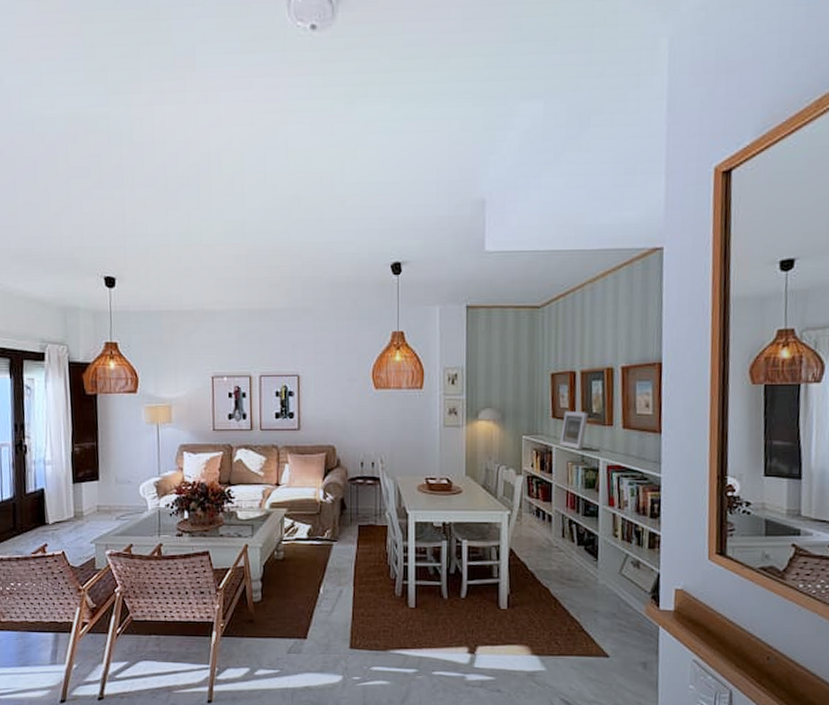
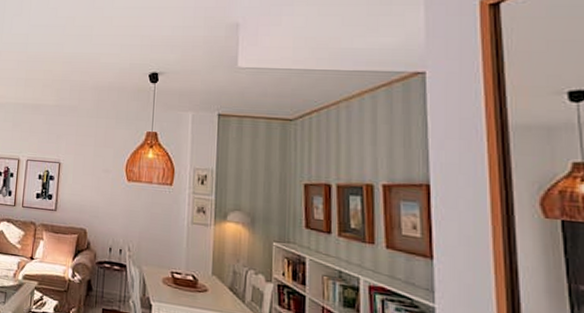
picture frame: present [559,411,588,450] -> none [313,222,346,266]

